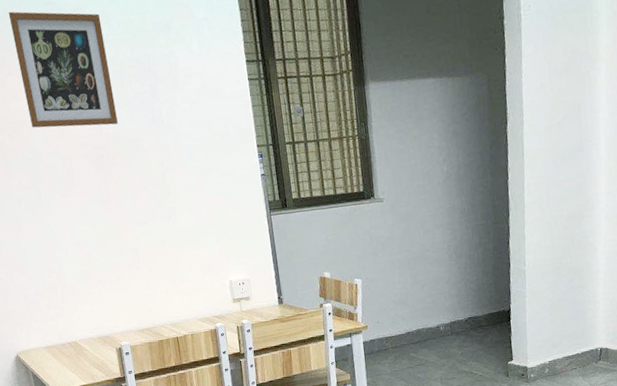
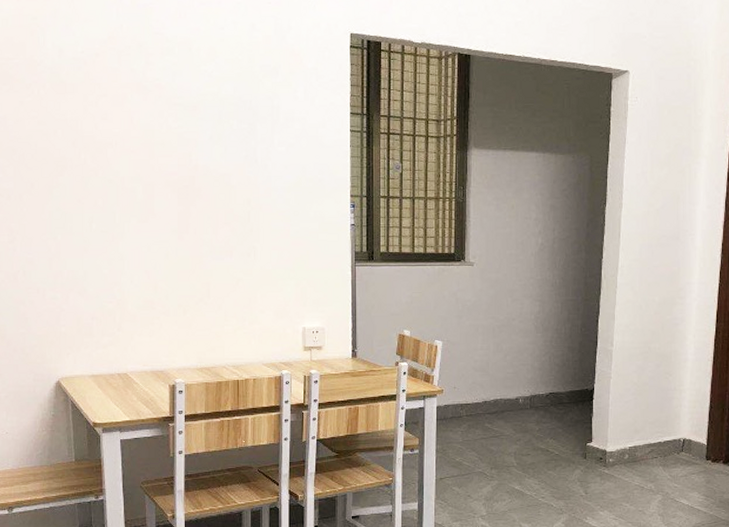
picture frame: present [8,11,118,128] -> none [113,36,209,157]

